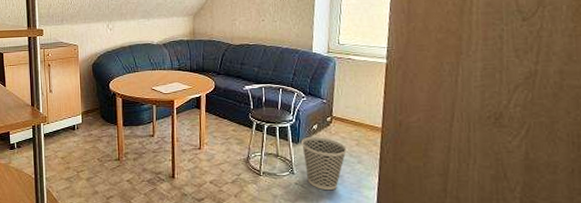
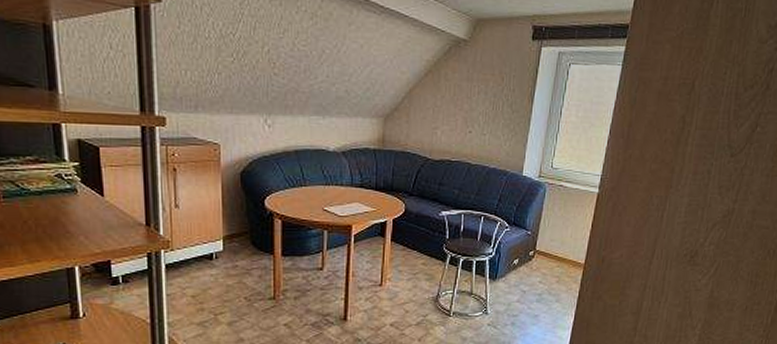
wastebasket: present [301,137,347,191] -> none [499,273,546,332]

